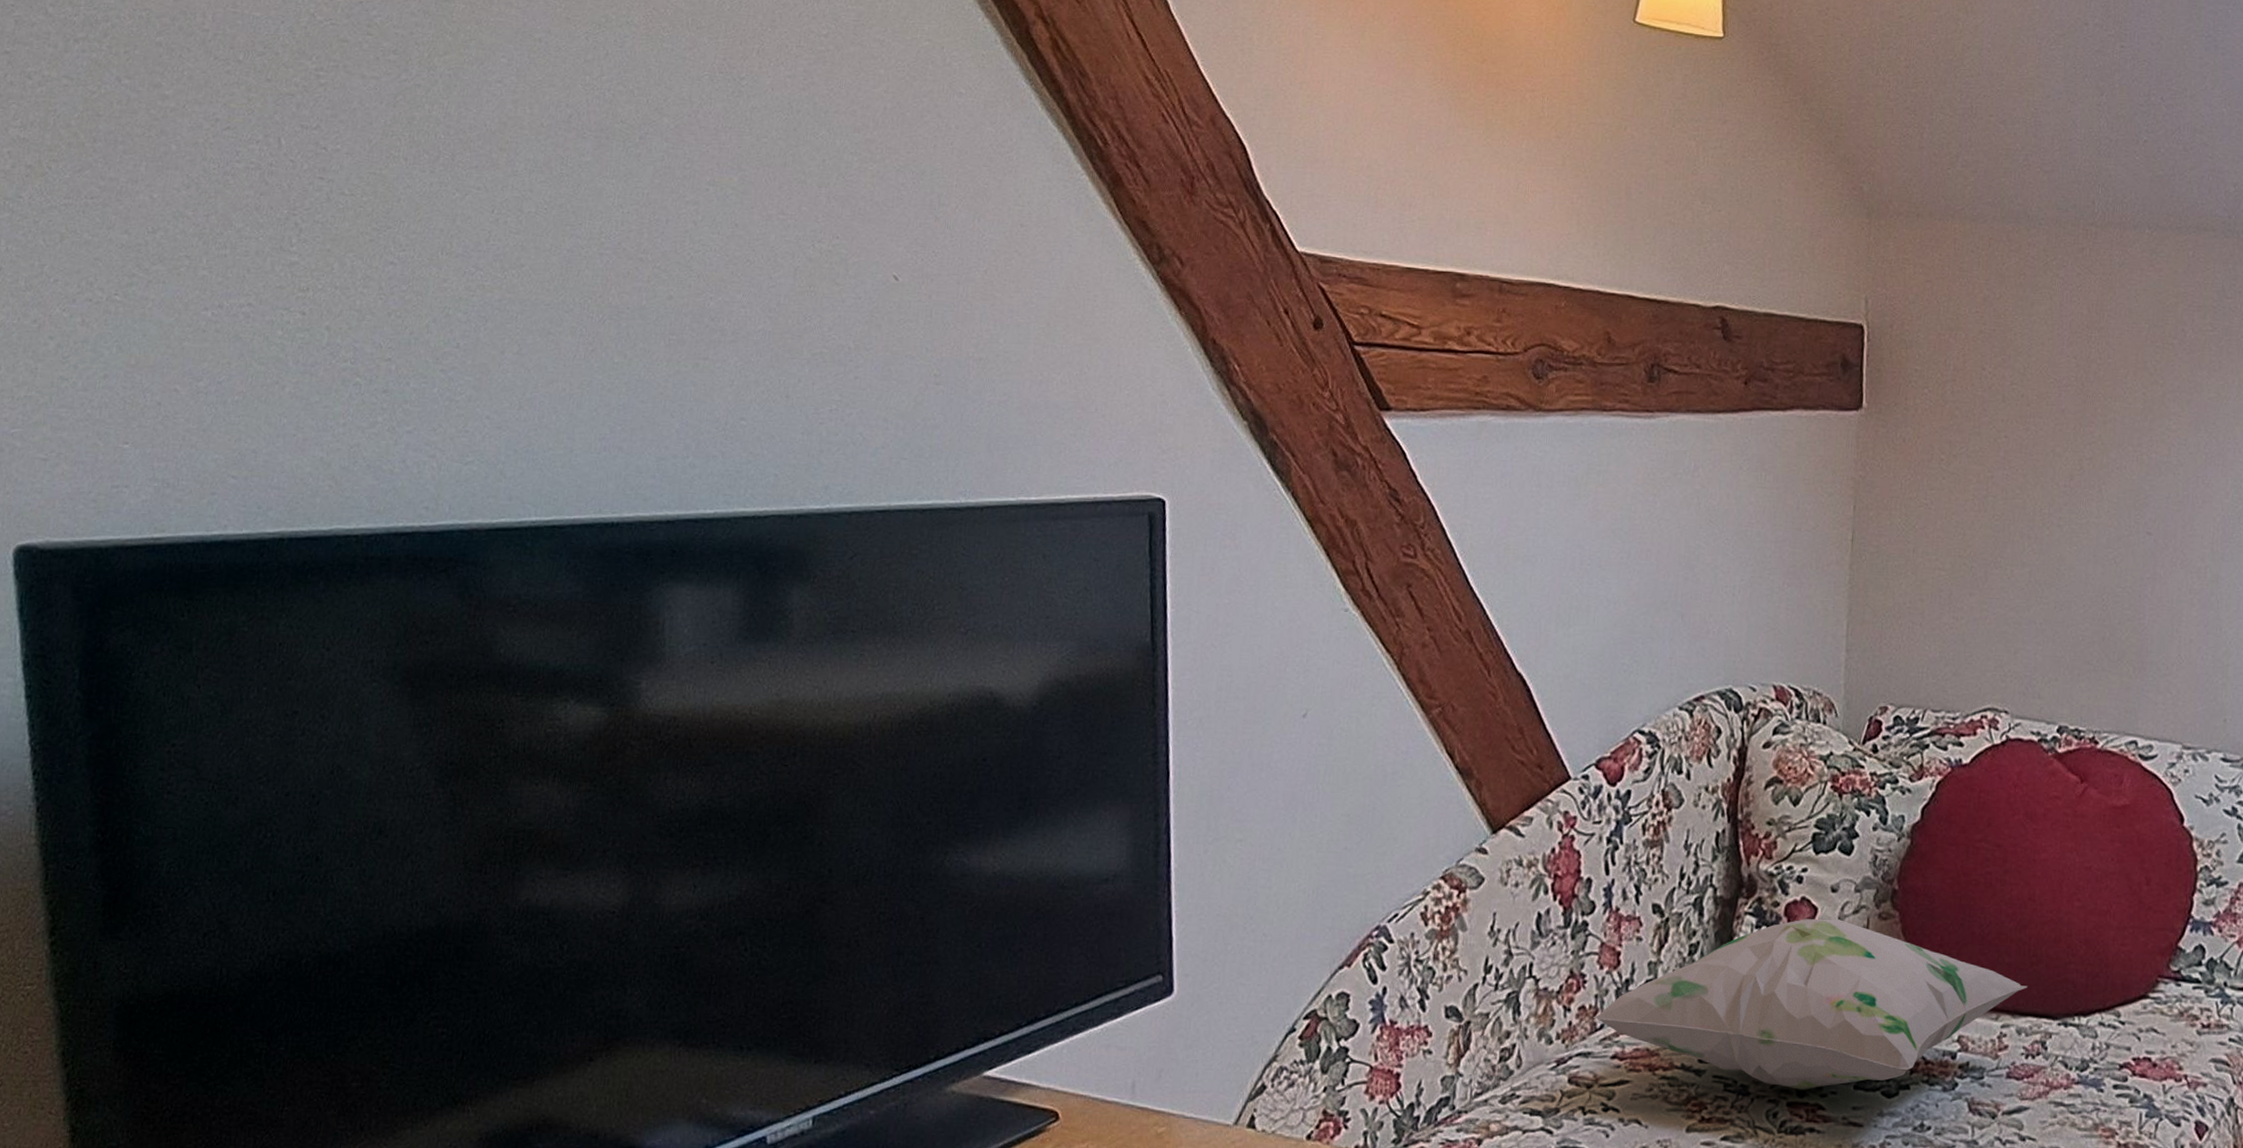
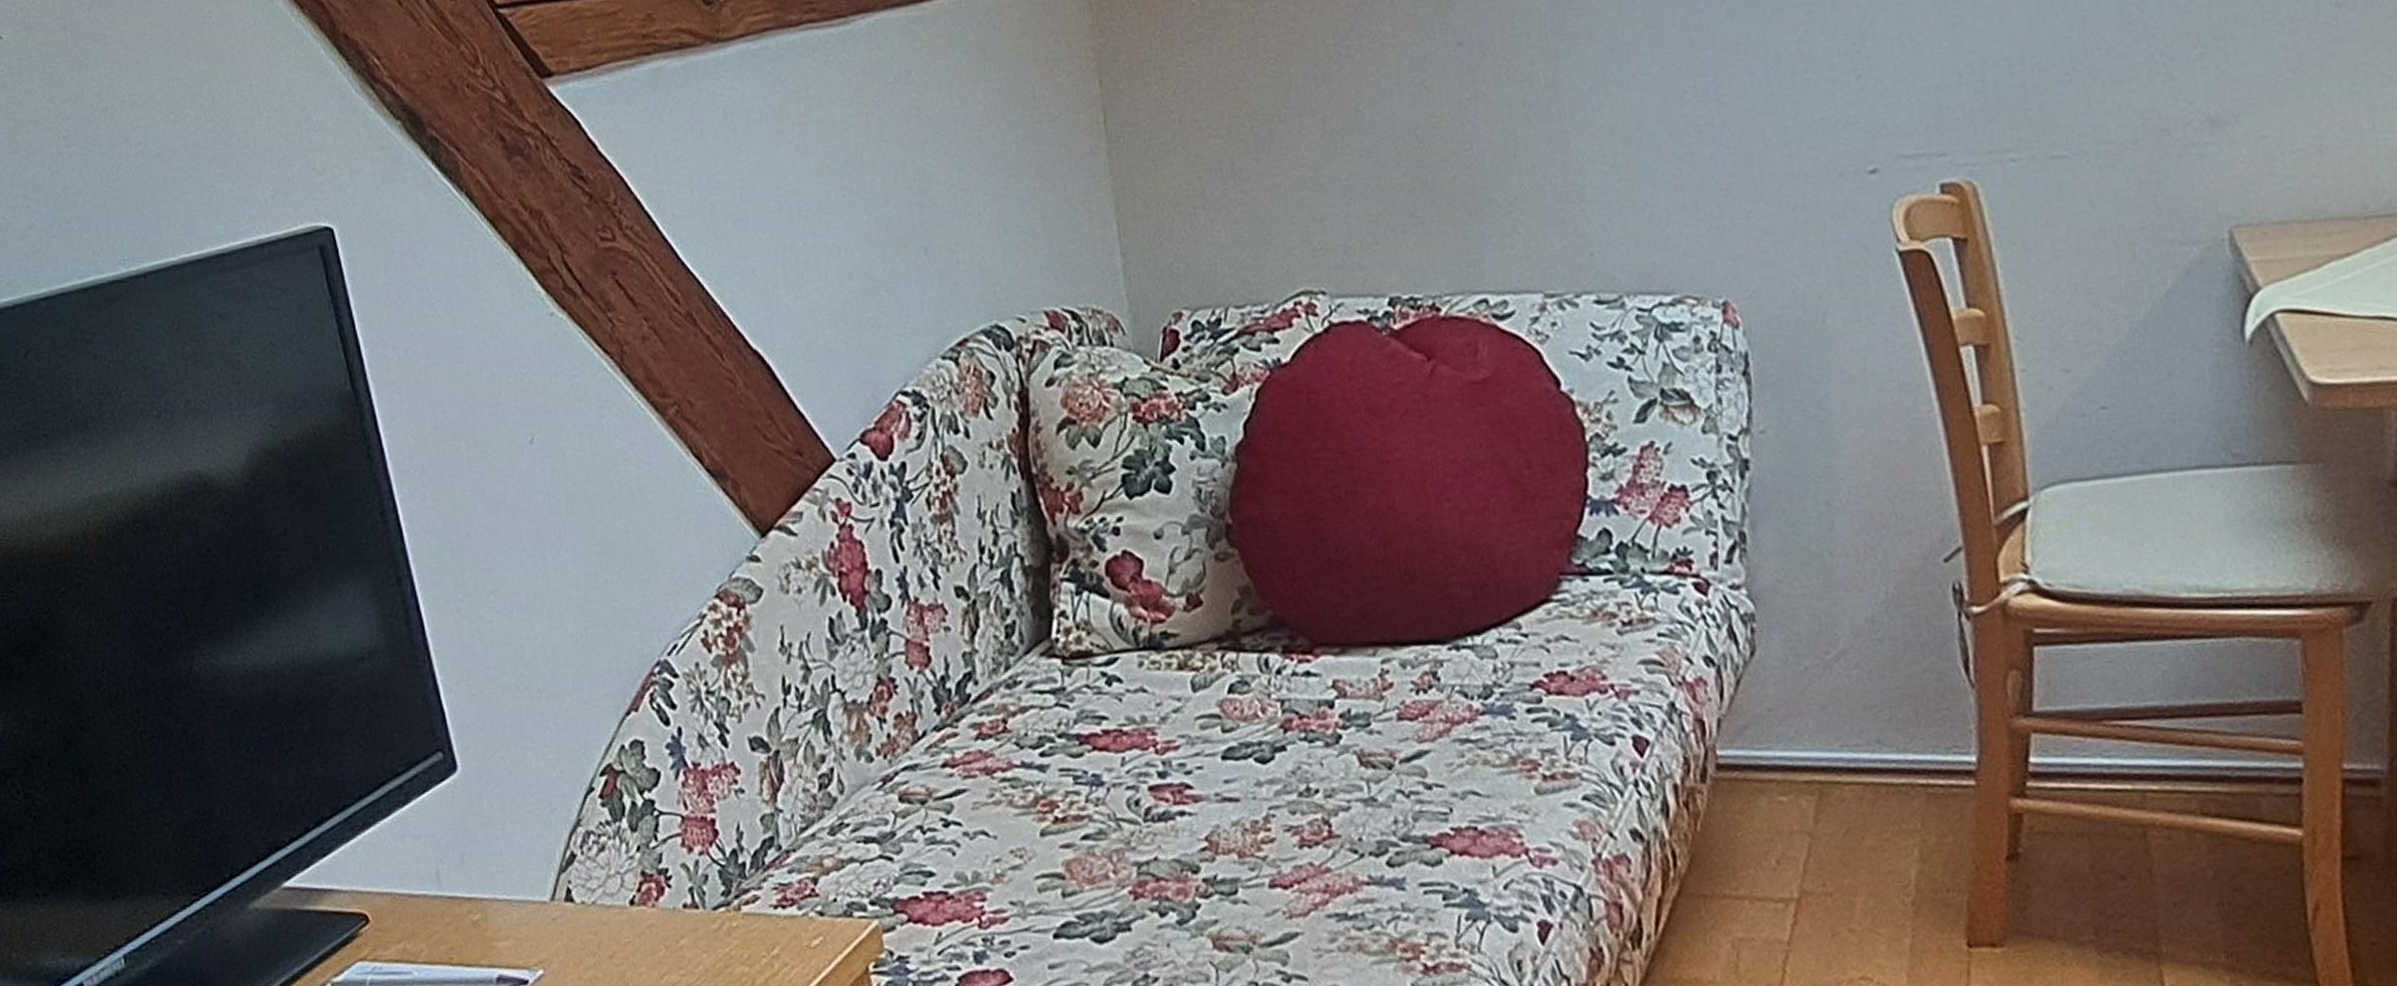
decorative pillow: present [1593,918,2027,1090] -> none [912,569,1404,771]

